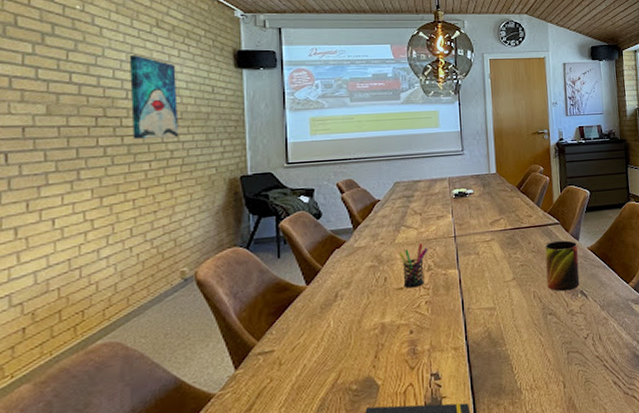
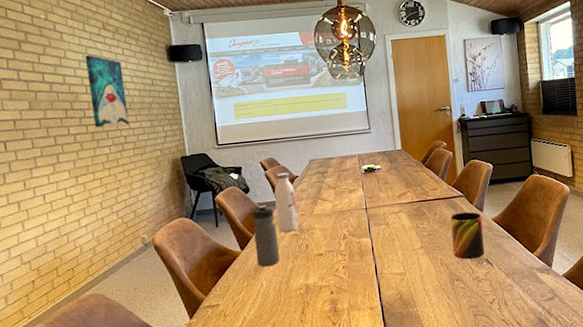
water bottle: none [323,232,352,305] -> present [252,204,280,267]
water bottle: none [351,195,377,264] -> present [274,172,299,233]
pen holder: present [399,242,427,289] -> none [317,214,342,255]

